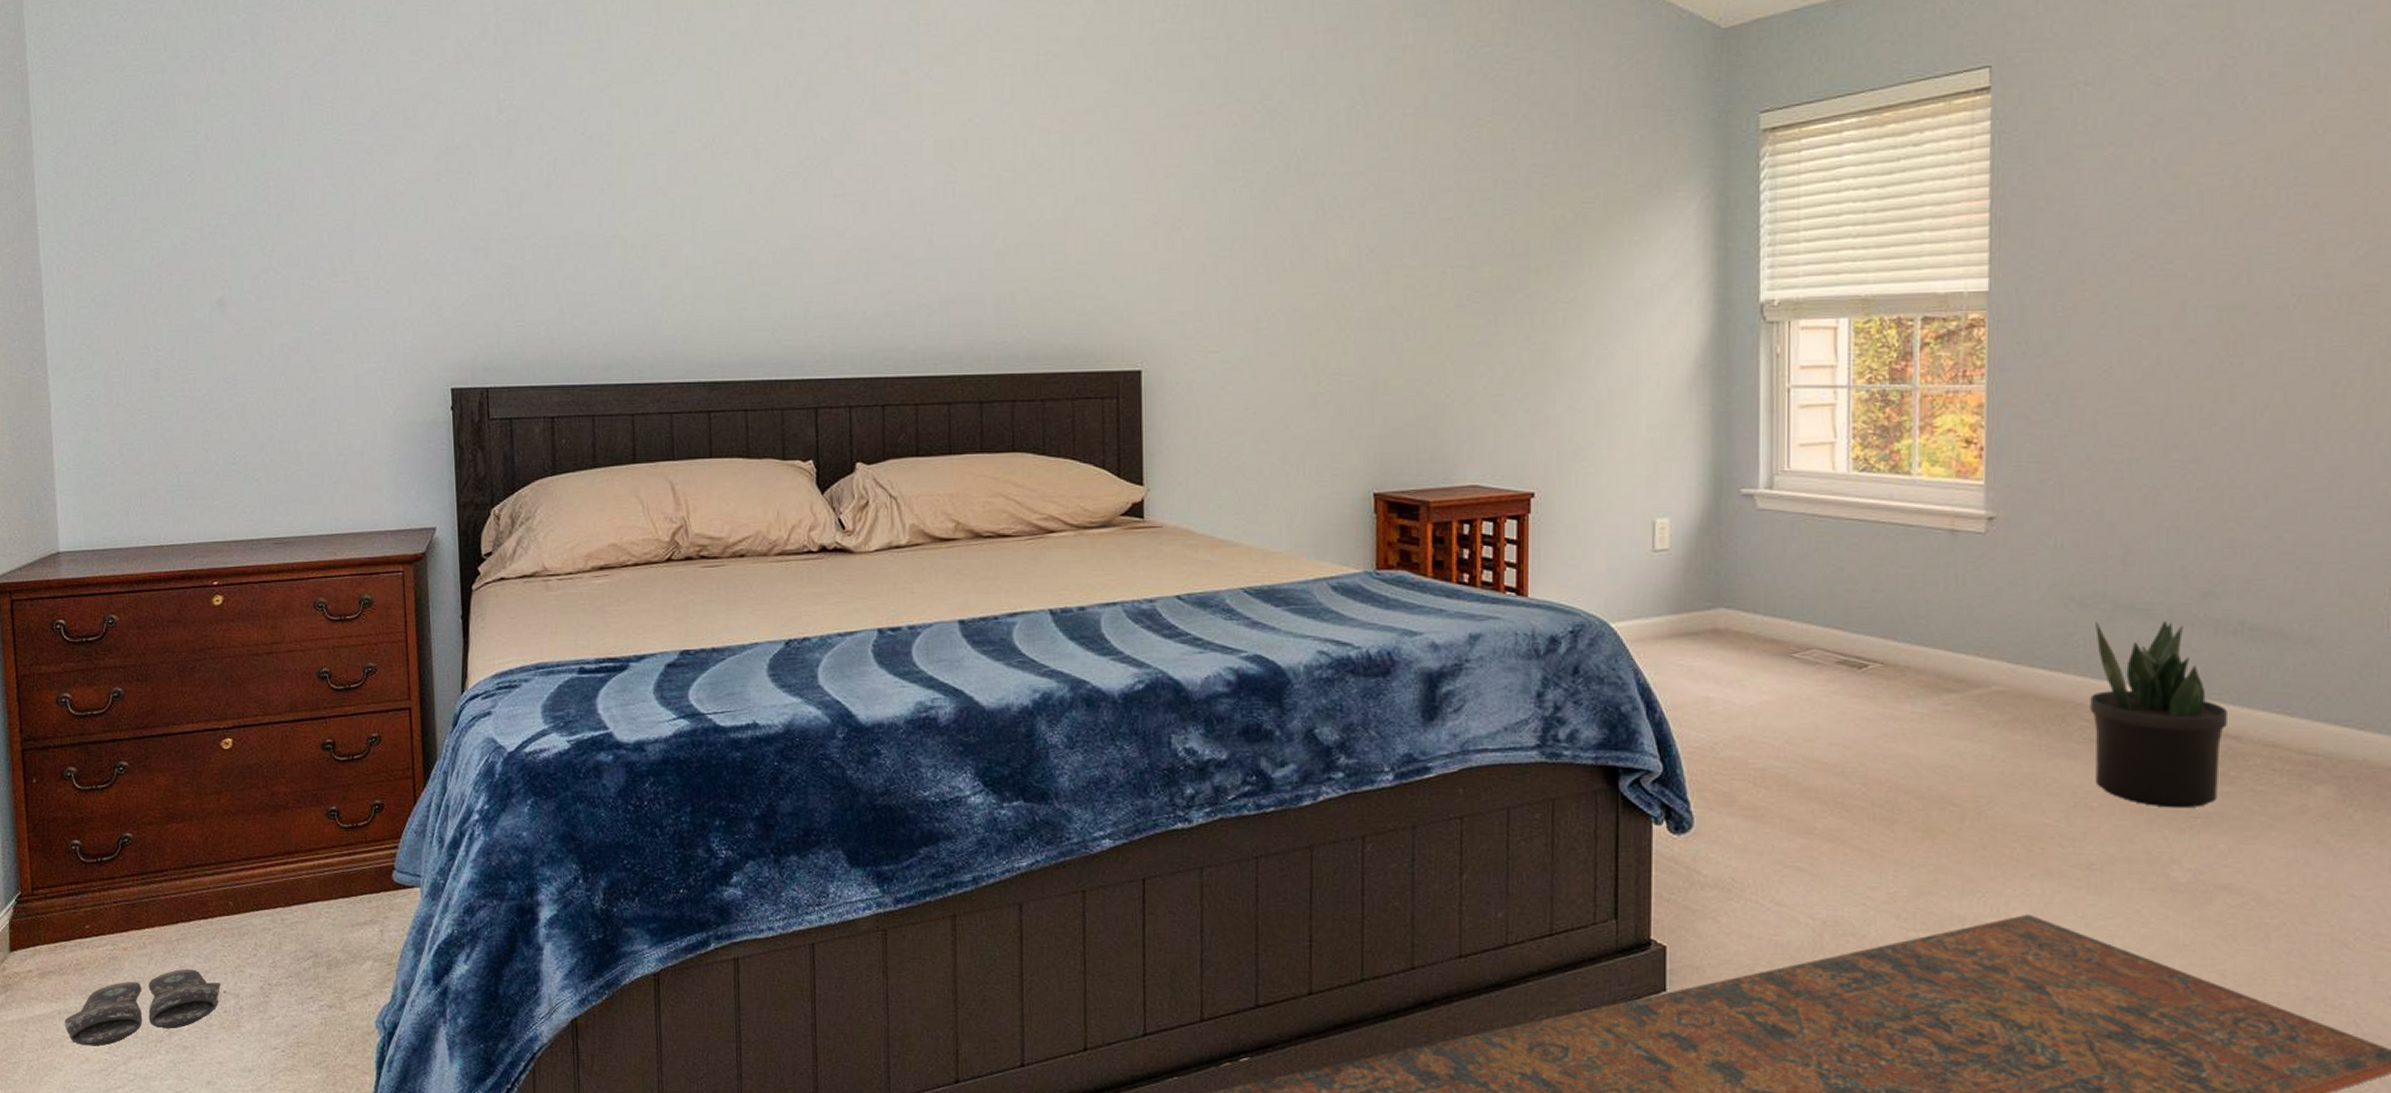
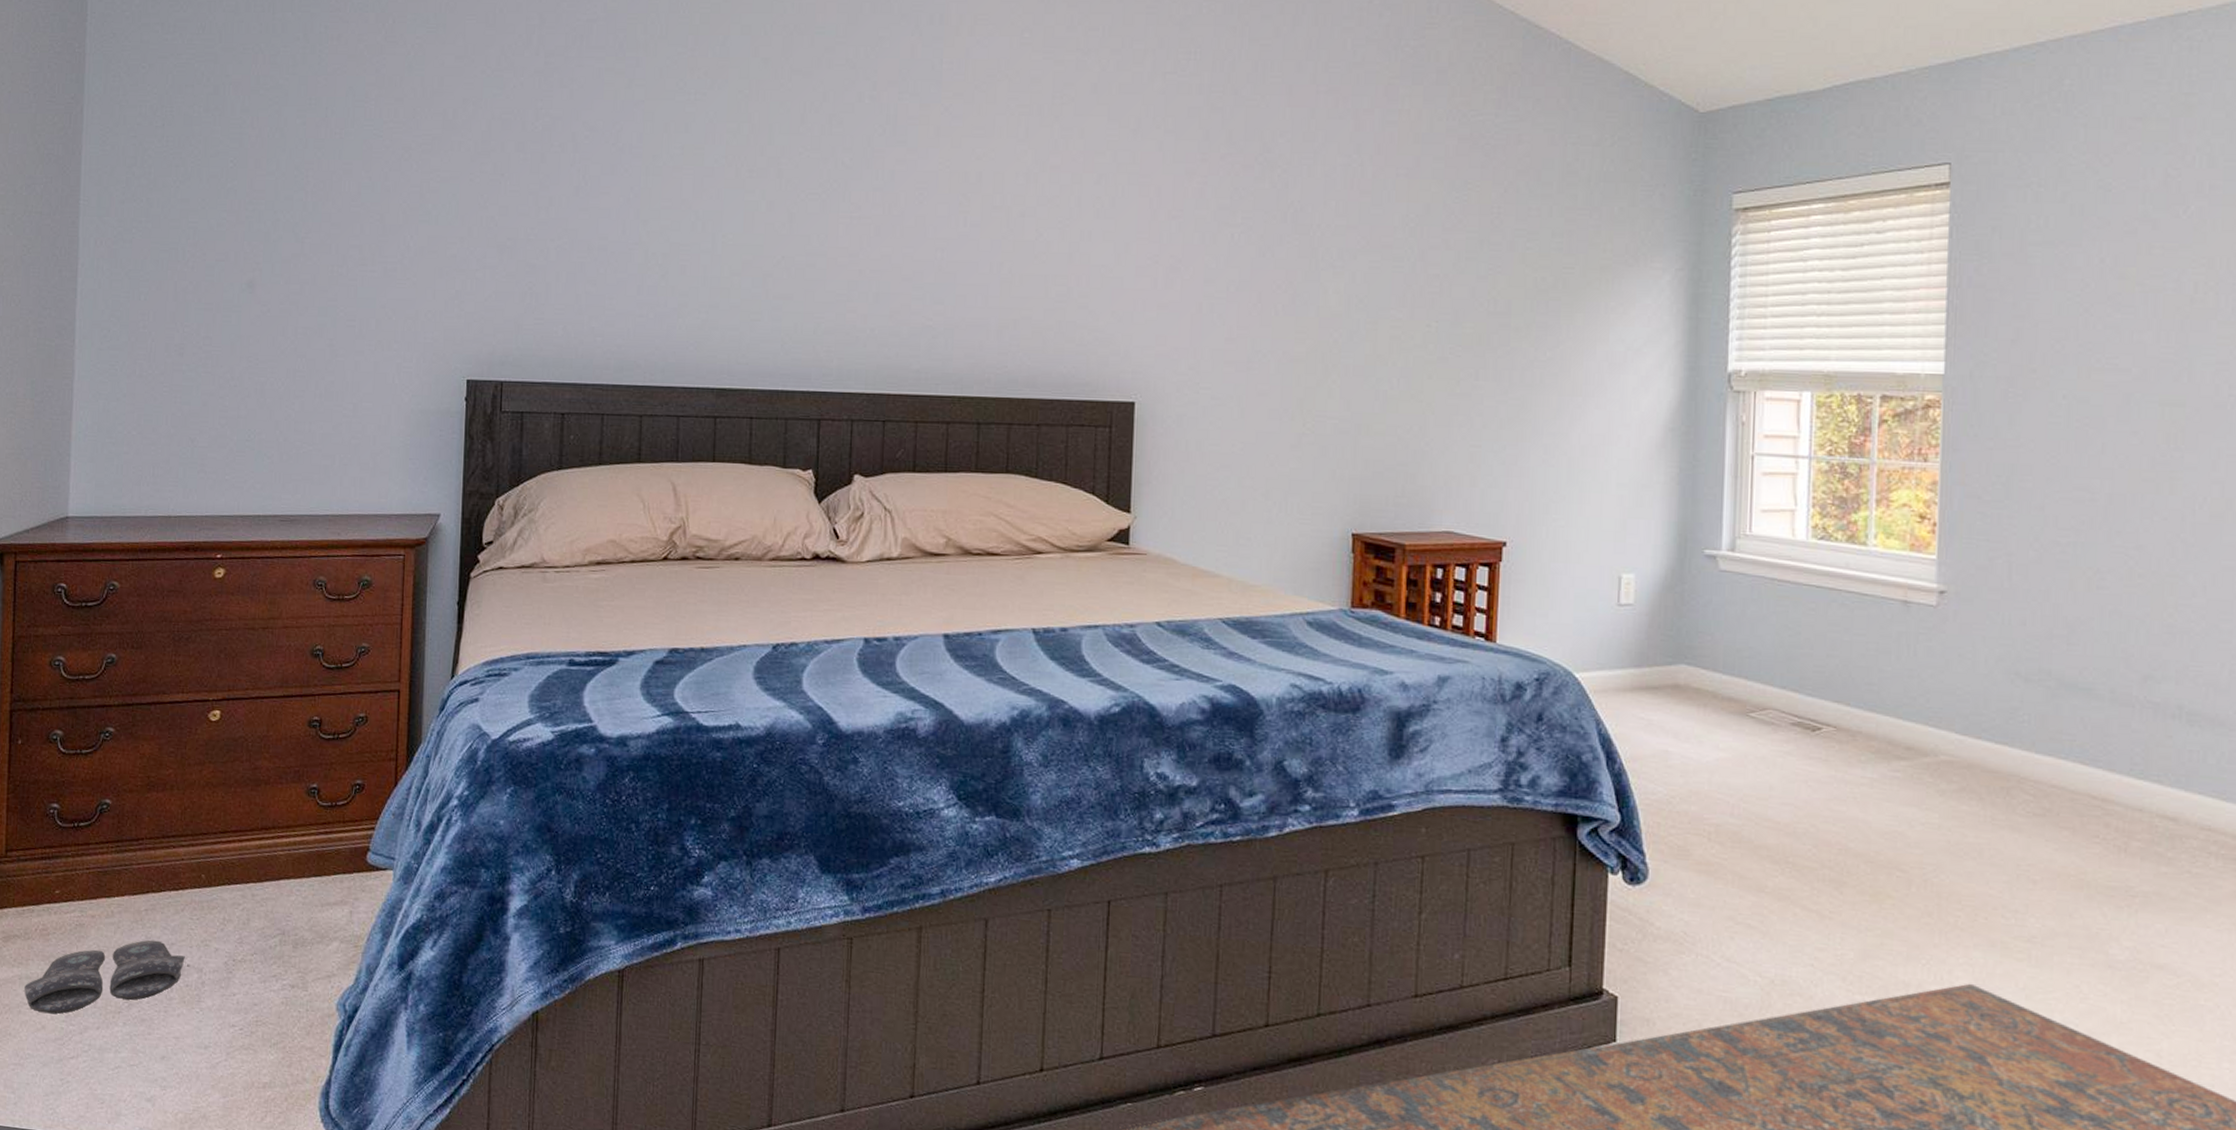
planter: present [2090,621,2227,808] -> none [2034,699,2165,887]

